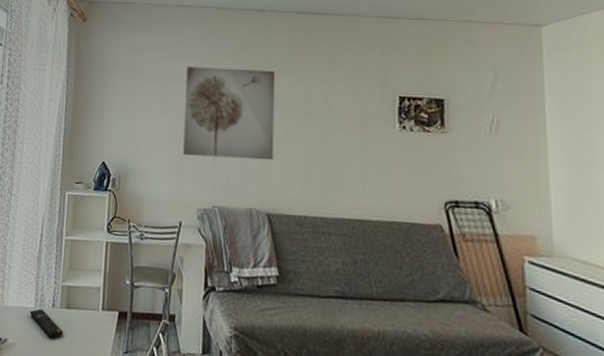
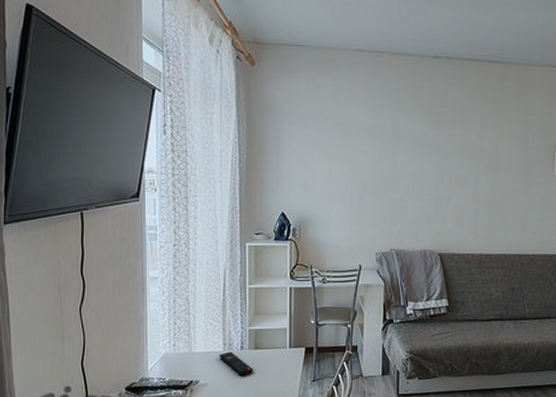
wall art: present [183,67,276,161] -> none [361,115,450,206]

